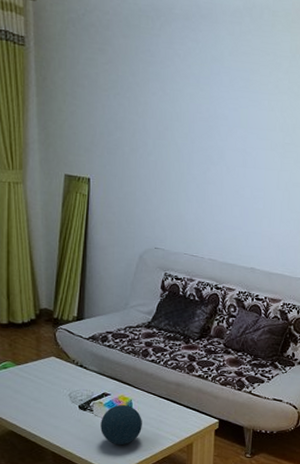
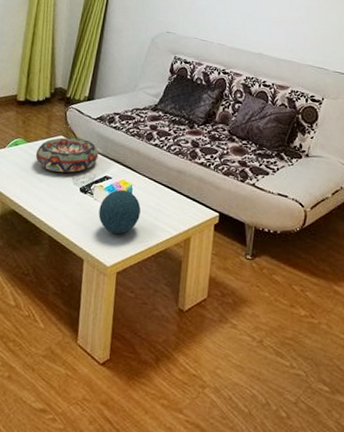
decorative bowl: none [27,357,94,392] -> present [35,137,99,173]

